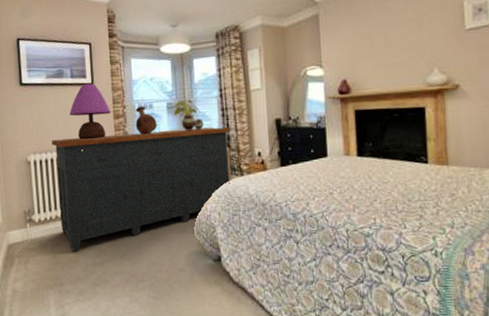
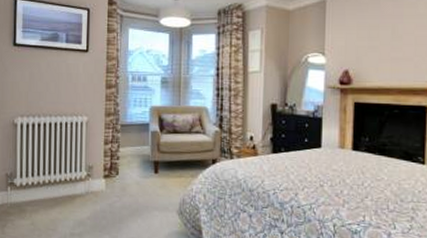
sideboard: present [51,127,231,251] -> none [40,104,224,219]
table lamp: present [69,83,111,140] -> none [61,49,103,108]
vessel: present [135,106,157,134] -> none [127,78,149,107]
potted plant: present [173,99,204,131] -> none [167,75,197,109]

